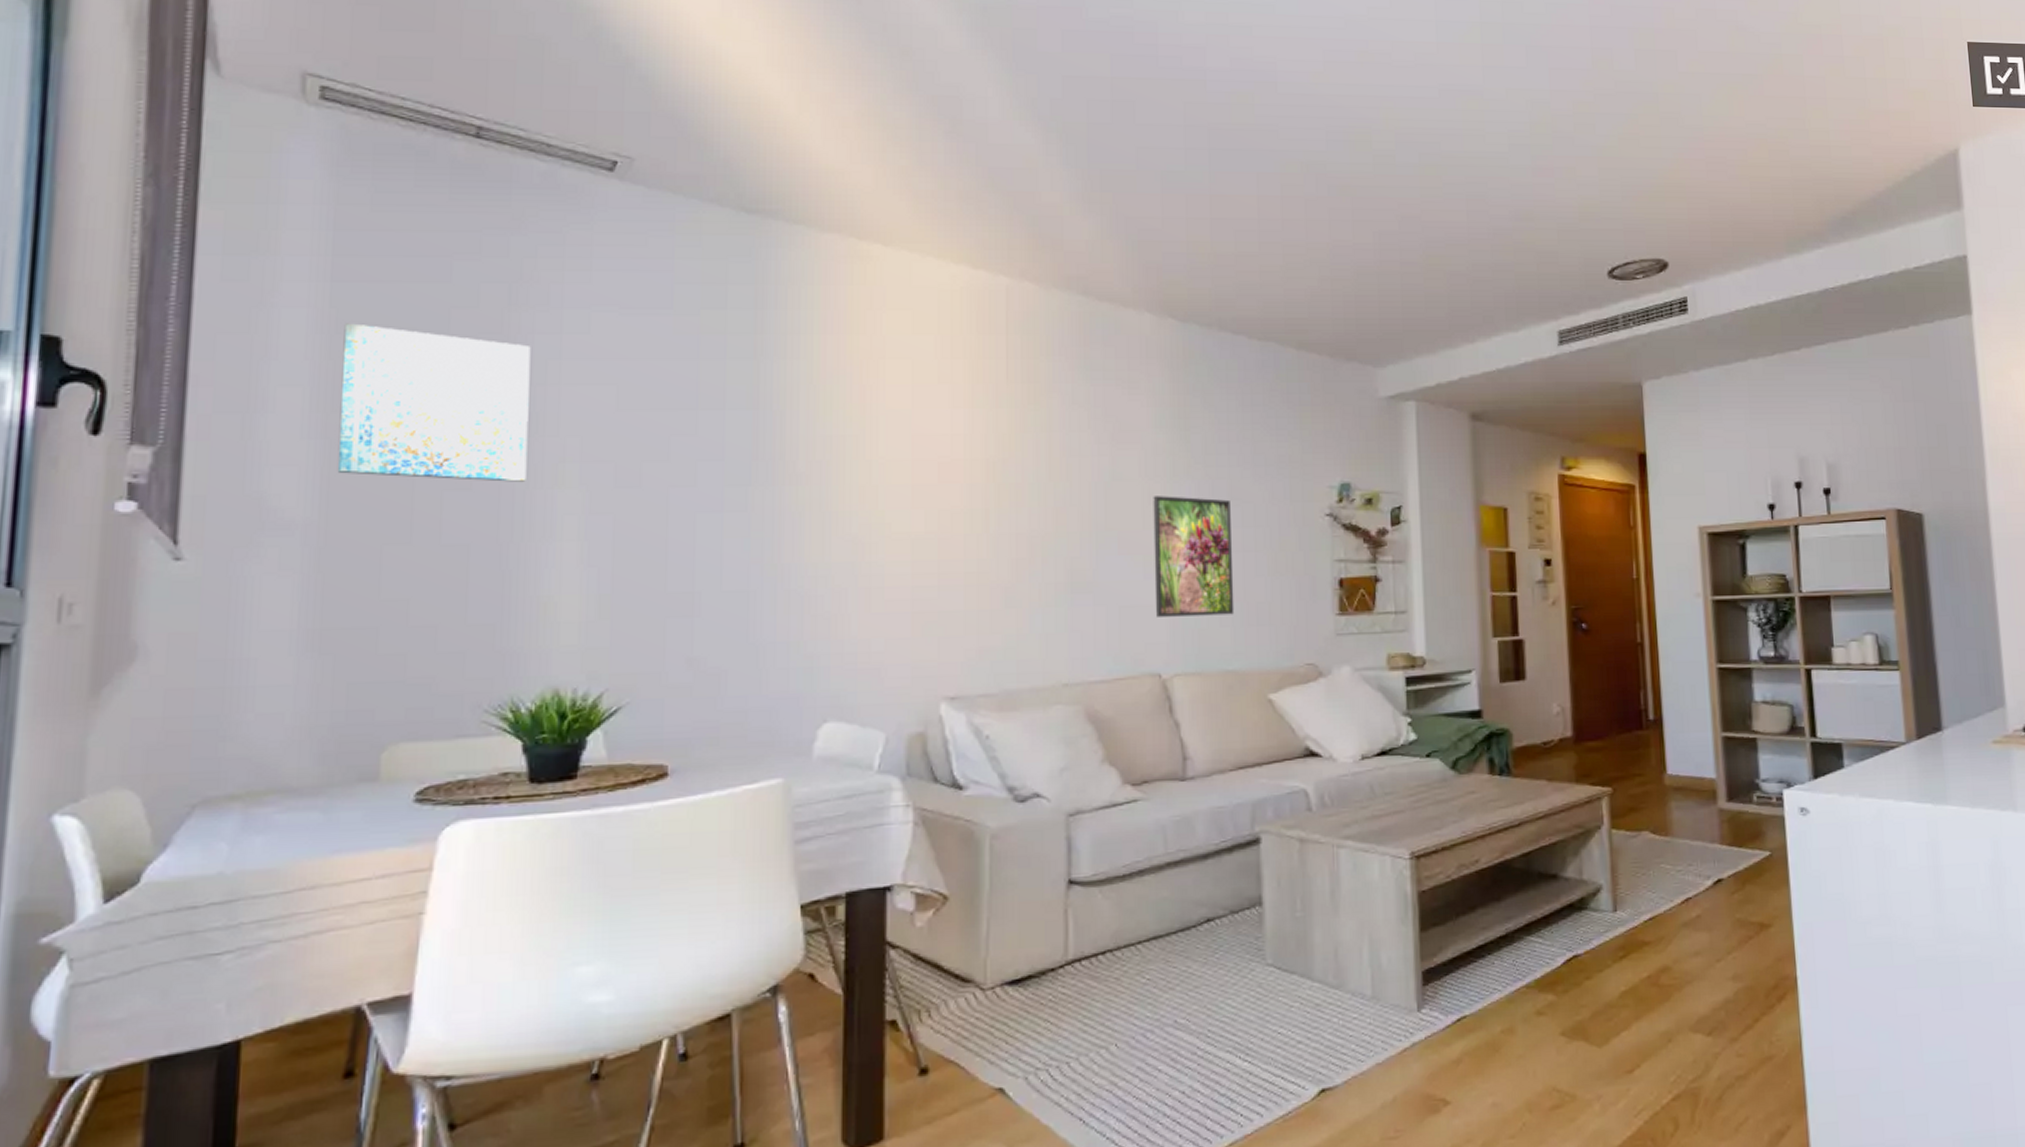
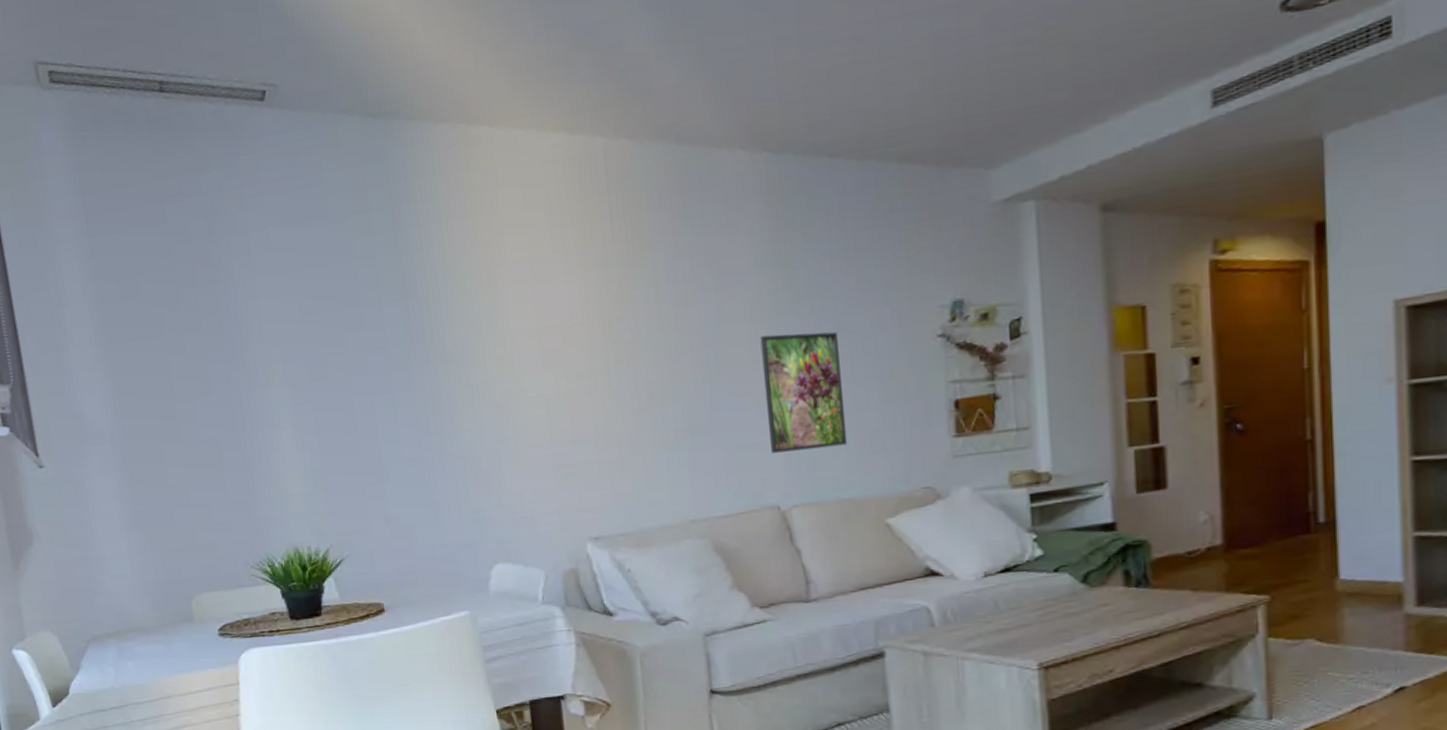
wall art: present [337,323,531,482] -> none [103,268,247,392]

